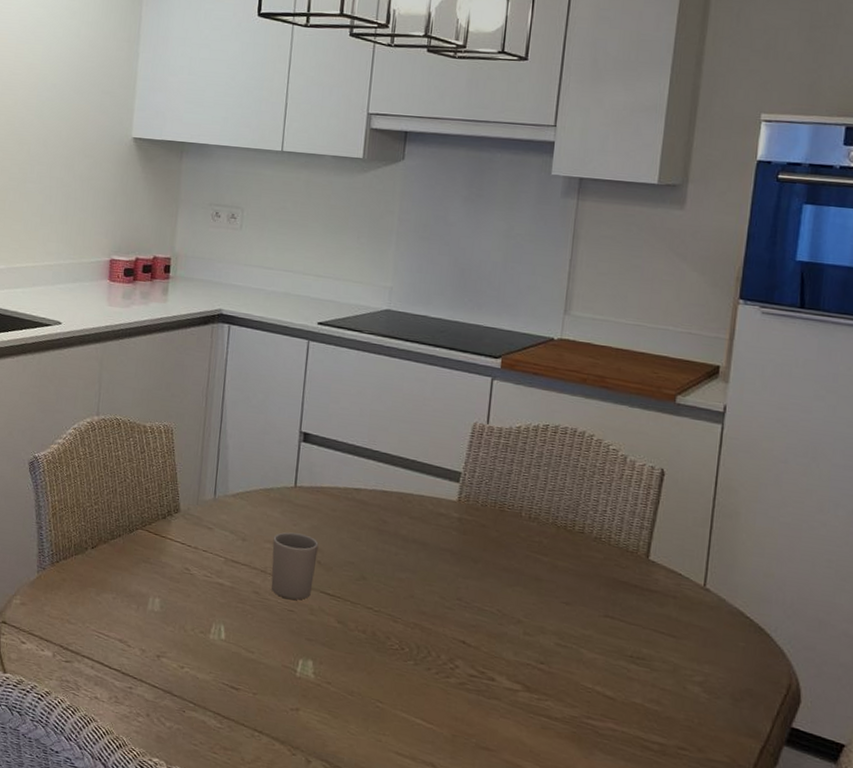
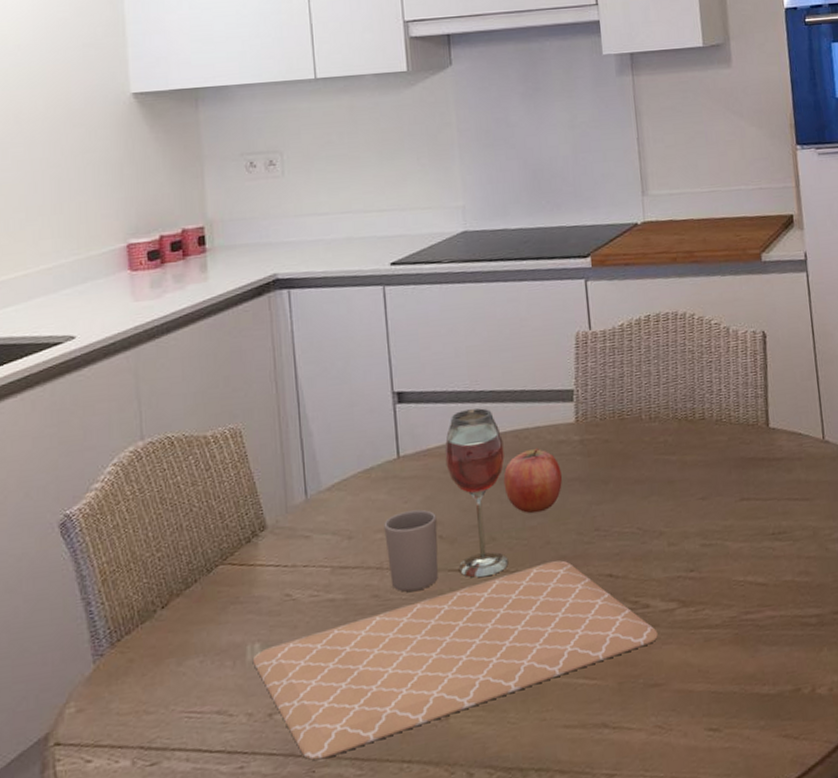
placemat: none [152,604,498,713] -> present [252,560,658,761]
wineglass: none [330,462,389,608] -> present [444,408,509,578]
fruit: none [381,512,436,569] -> present [503,447,562,514]

